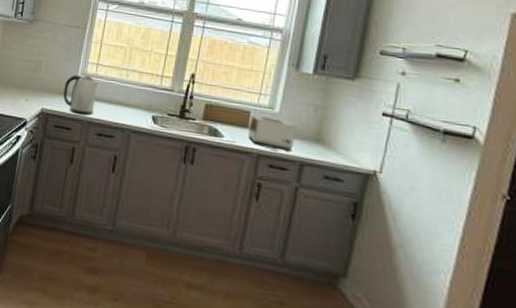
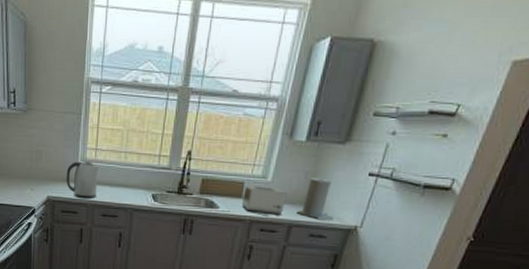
paper towel: none [308,112,350,163] -> present [296,177,334,221]

